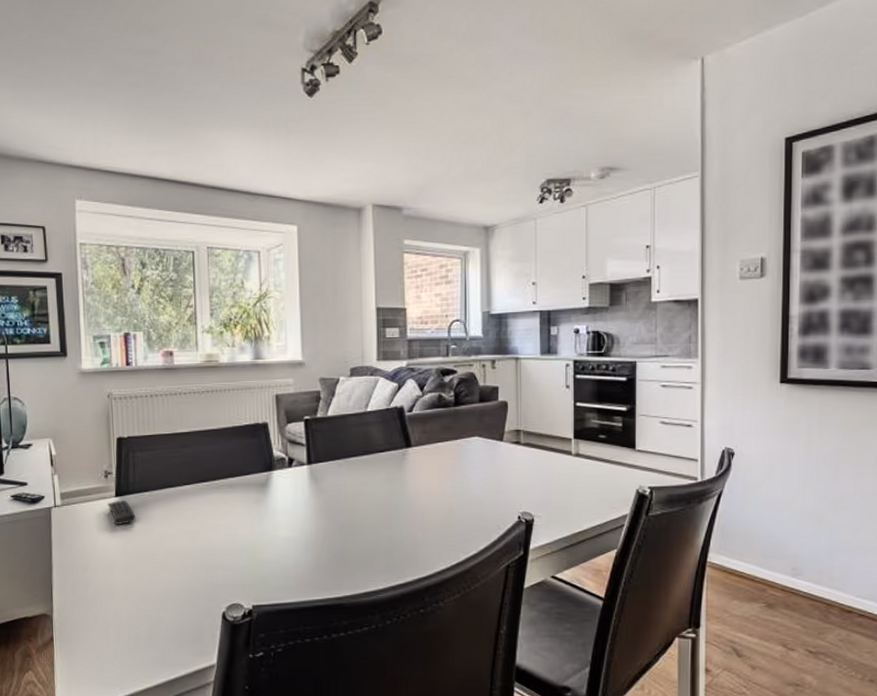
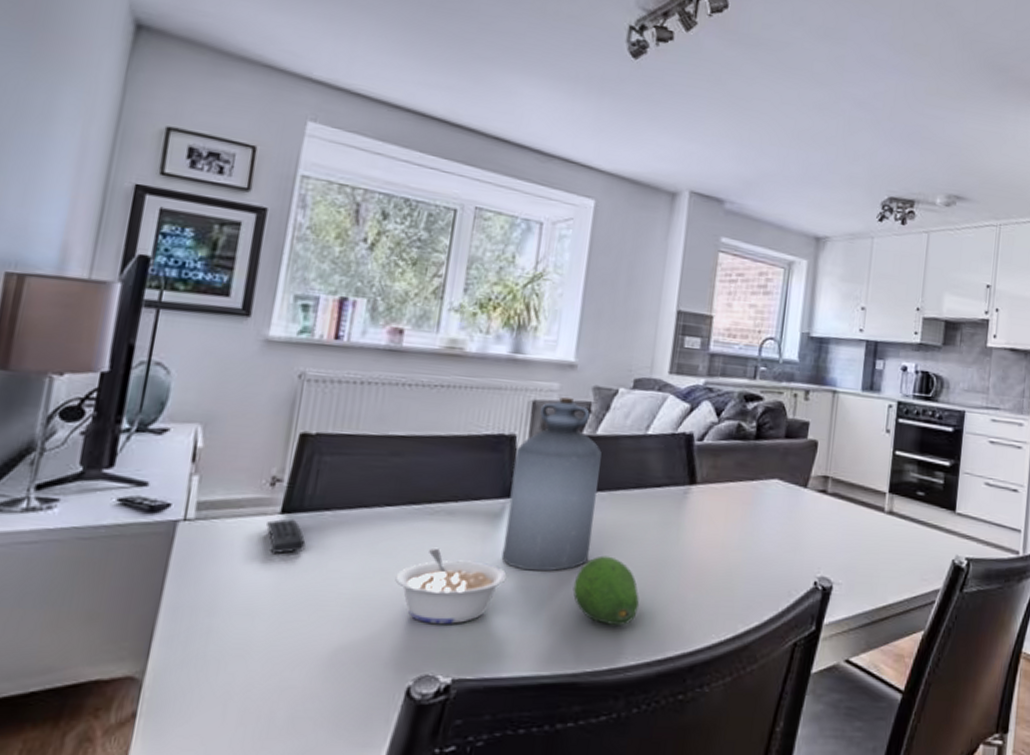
legume: none [201,512,279,568] -> present [395,547,507,625]
bottle: none [270,389,337,524] -> present [501,397,602,572]
fruit: none [328,508,381,560] -> present [573,555,640,625]

